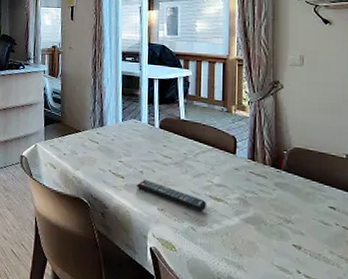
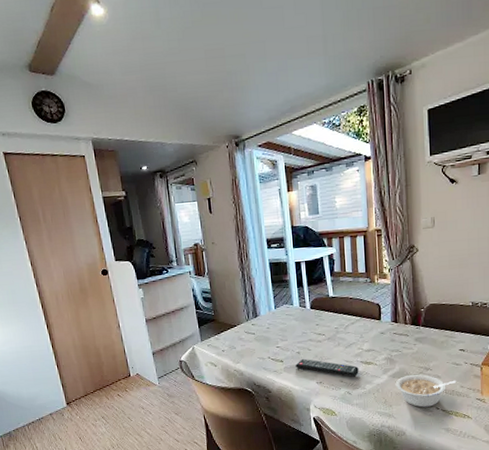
legume: none [248,223,323,268] -> present [395,374,456,407]

